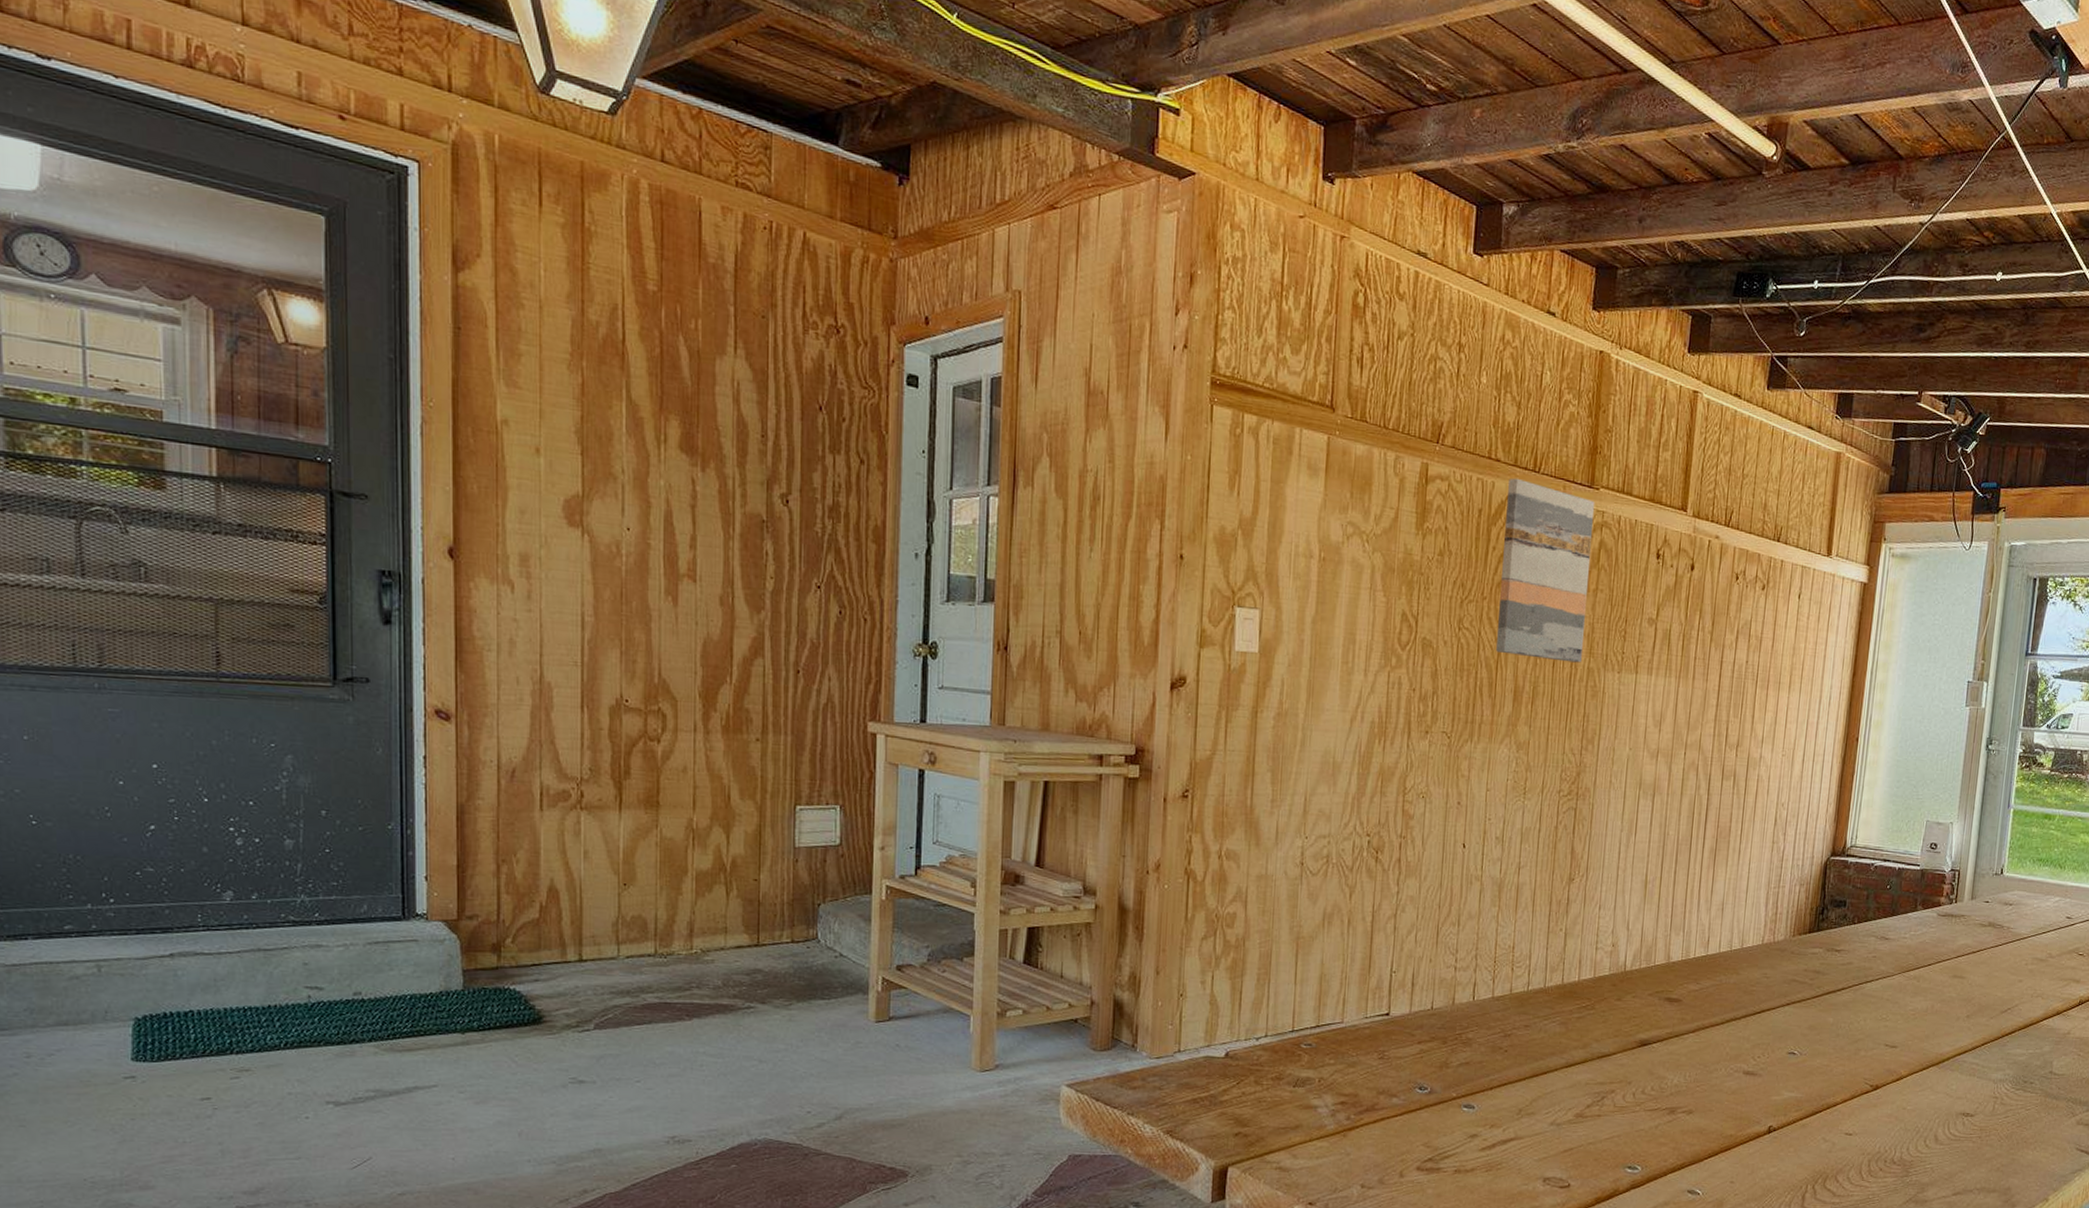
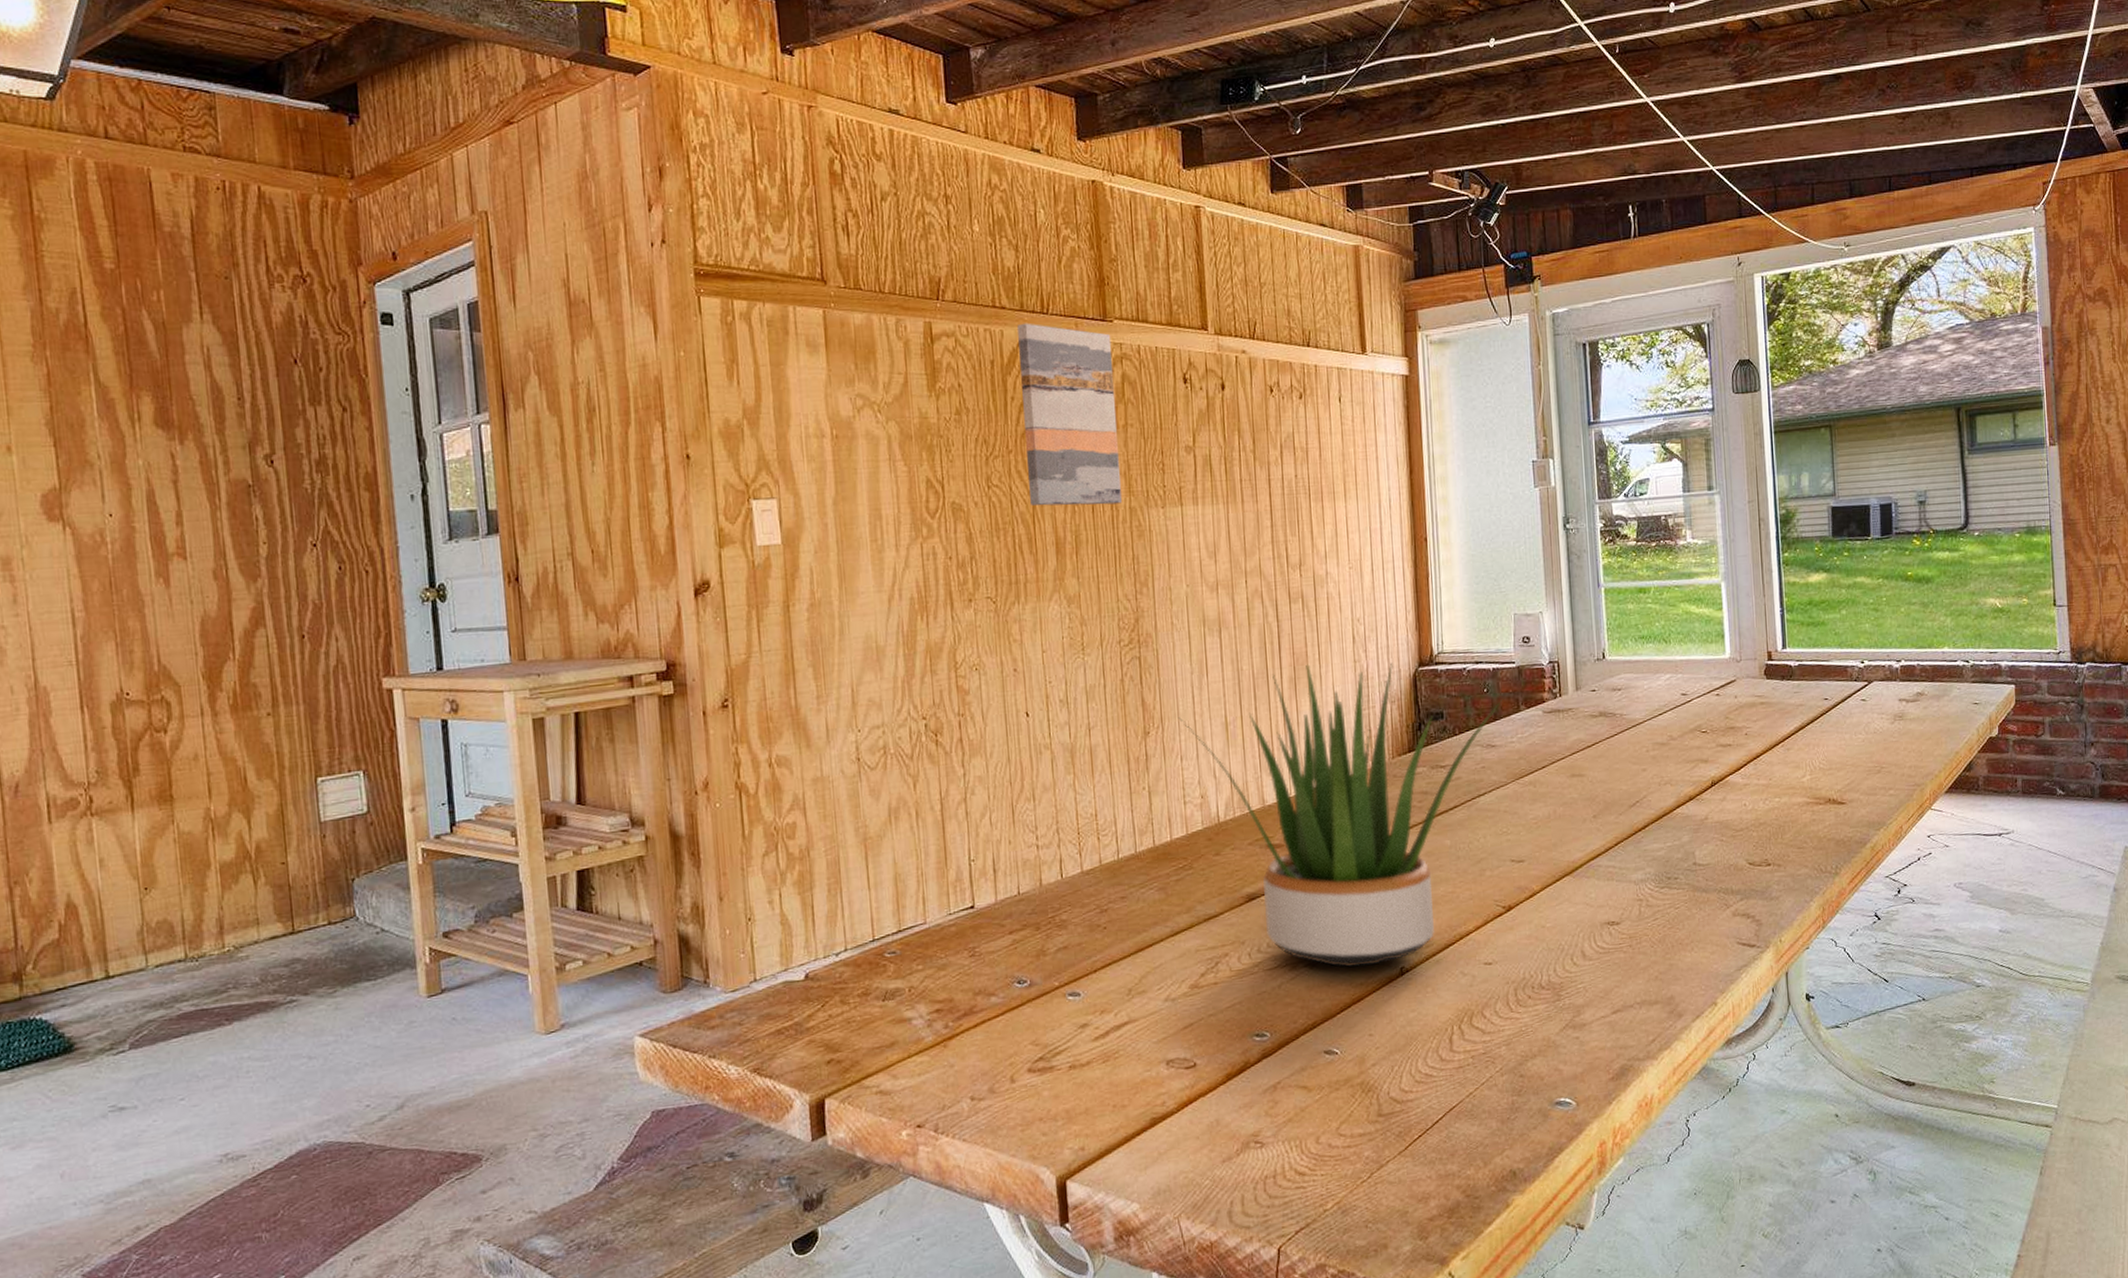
potted plant: none [1602,838,1902,1120] -> present [1178,662,1502,967]

